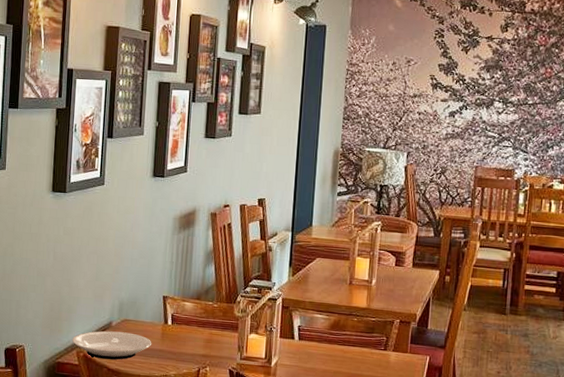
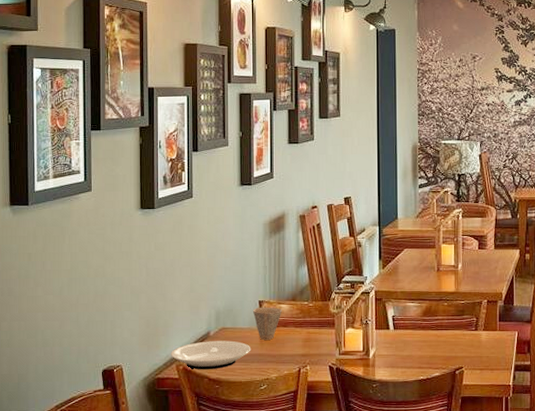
cup: none [157,302,186,337] -> present [253,307,282,340]

